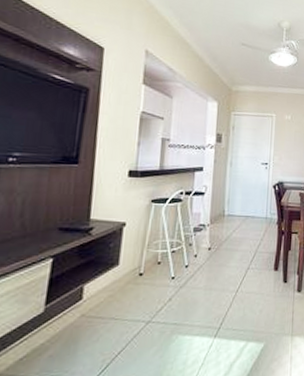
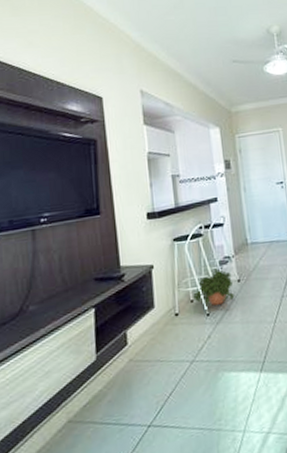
potted plant: none [161,234,203,270] -> present [193,268,235,306]

